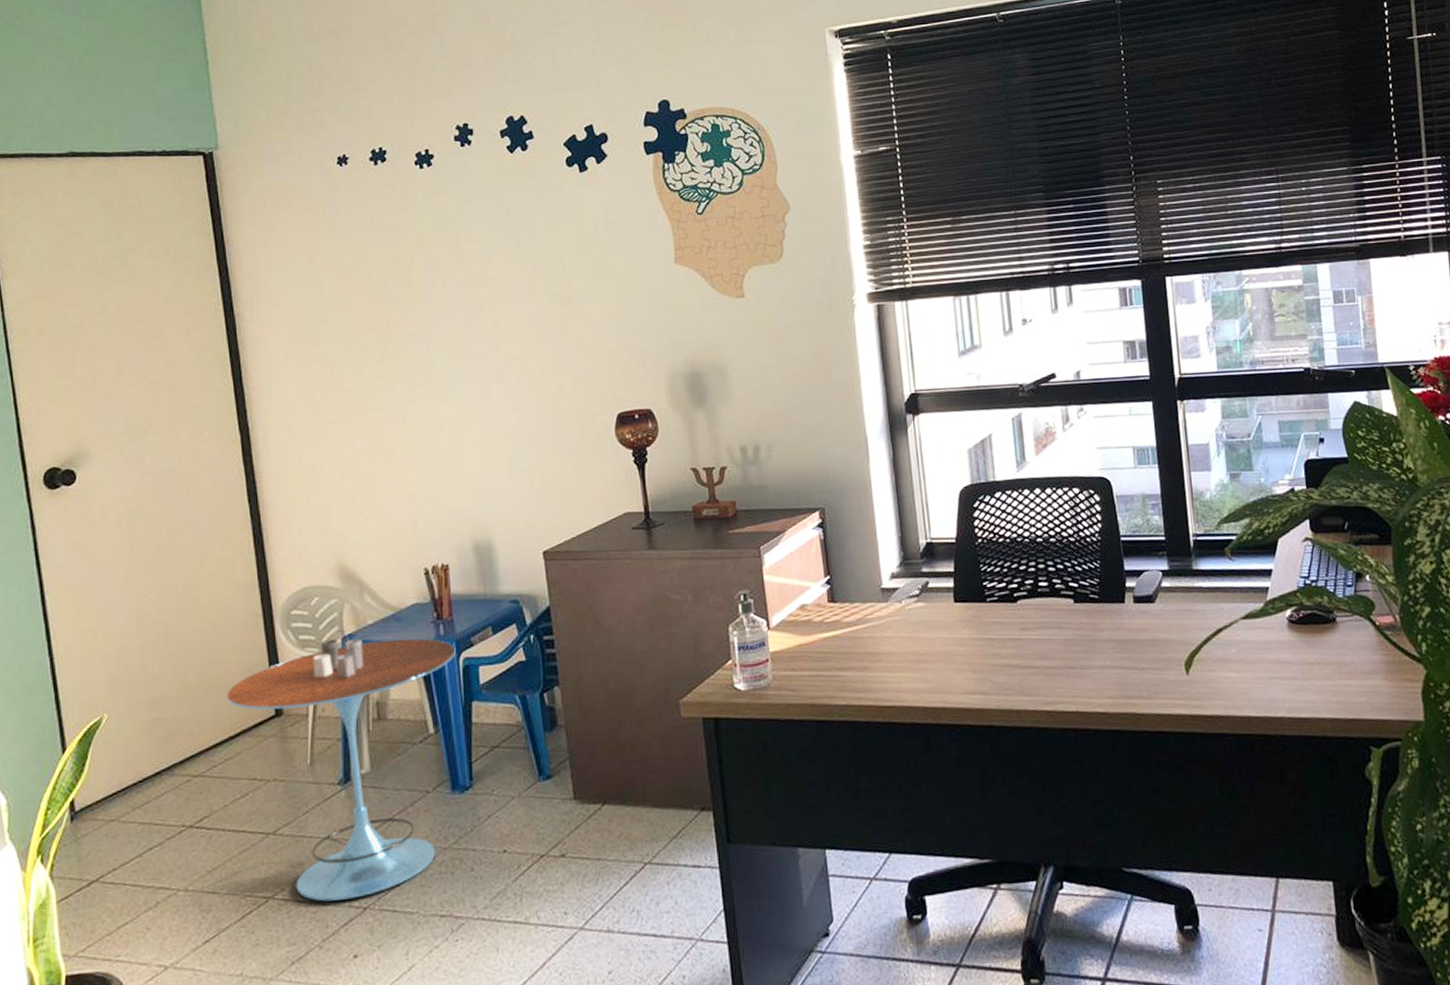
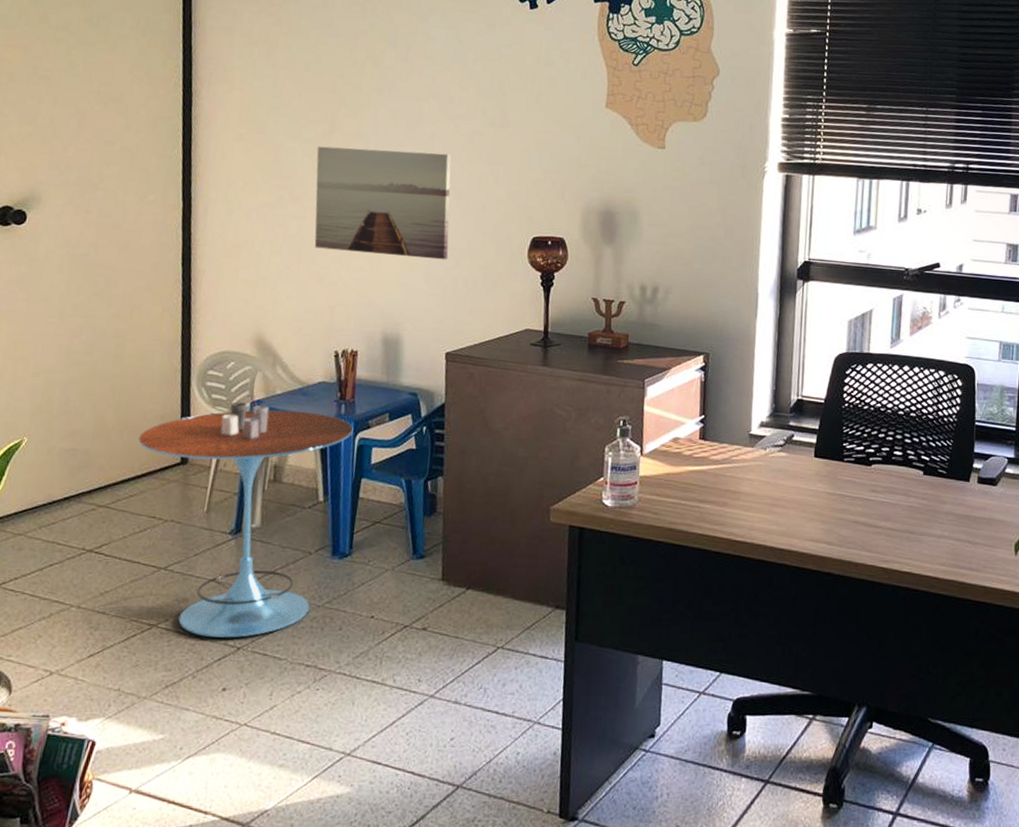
wall art: none [375,338,531,461] -> present [314,146,451,260]

